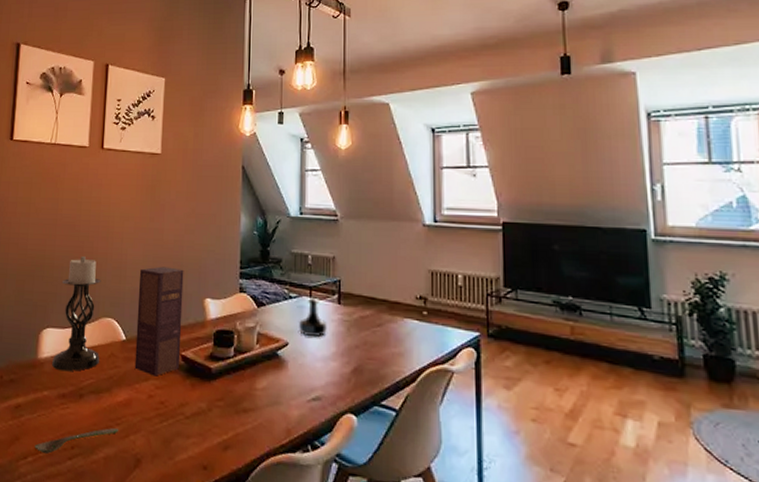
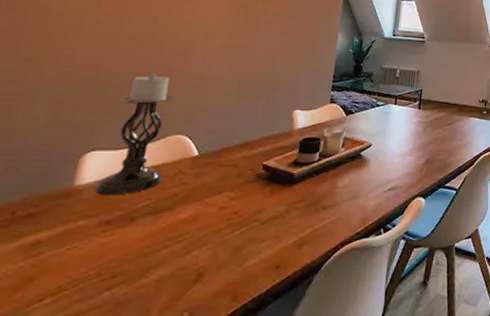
spoon: present [34,428,118,454] -> none [56,247,178,290]
wine box: present [134,266,184,377] -> none [206,82,274,188]
tequila bottle: present [299,298,327,337] -> none [383,105,407,138]

